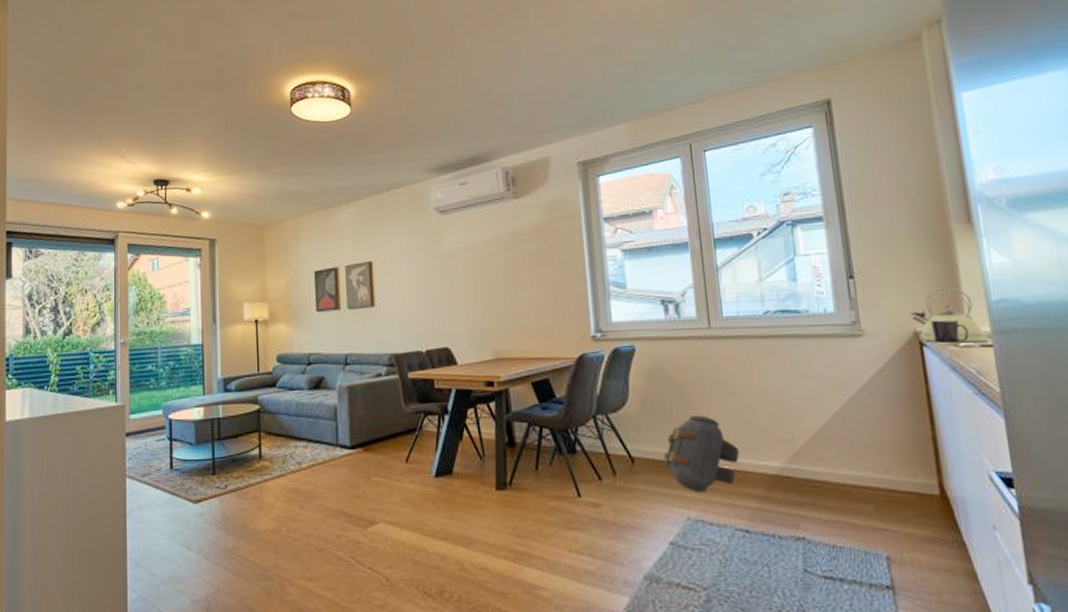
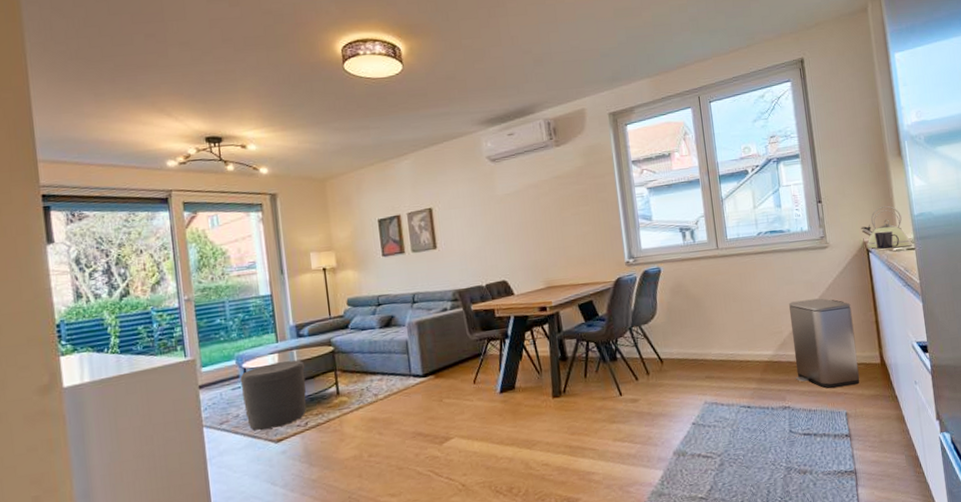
basket: none [165,416,230,487] -> present [240,360,307,430]
backpack: present [664,415,740,493] -> none [686,319,742,382]
pedal bin: none [805,400,908,521] -> present [789,298,860,389]

